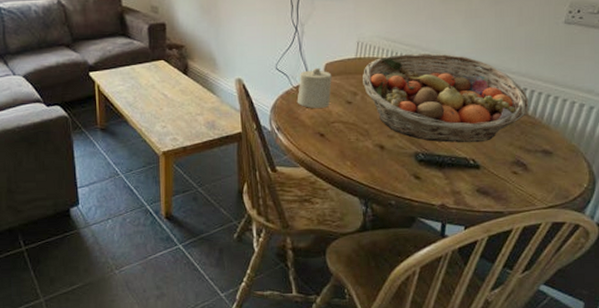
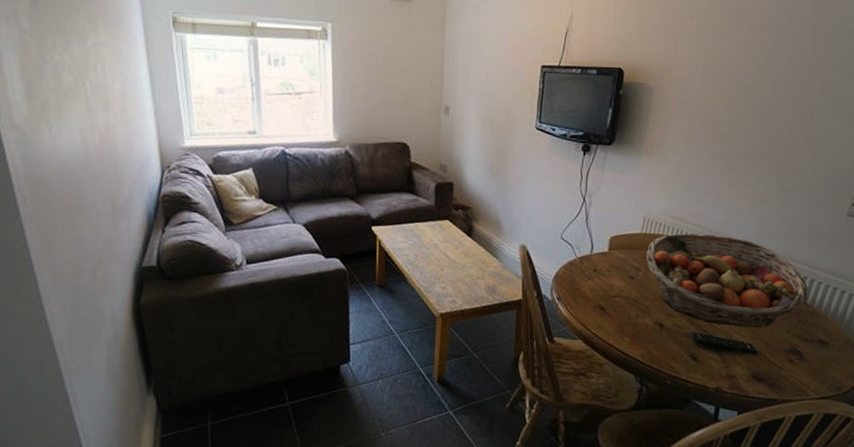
candle: present [297,67,332,108] -> none [579,240,616,281]

